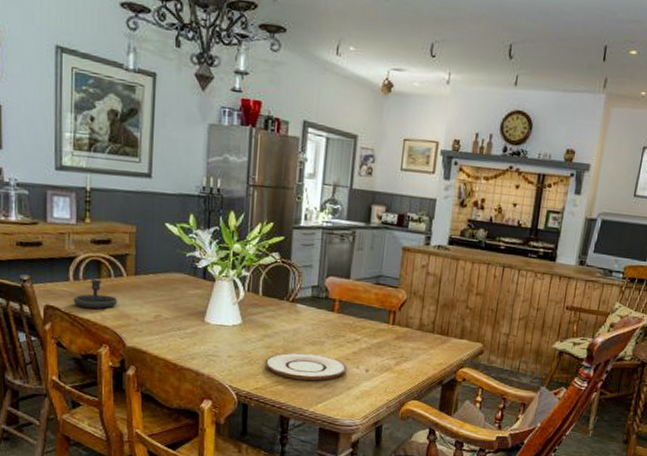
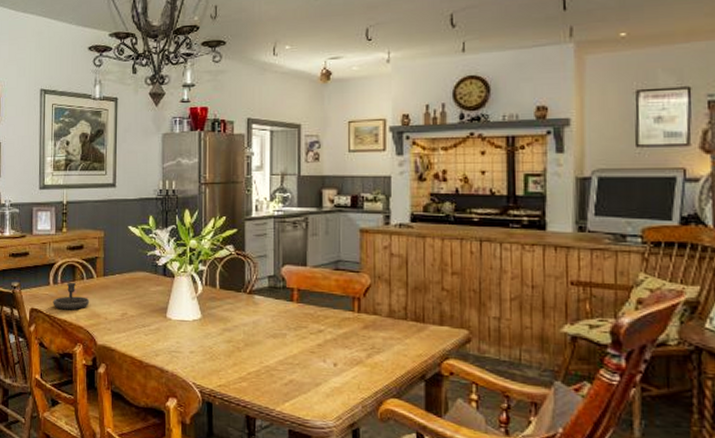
plate: present [264,352,347,381] -> none [226,346,313,377]

